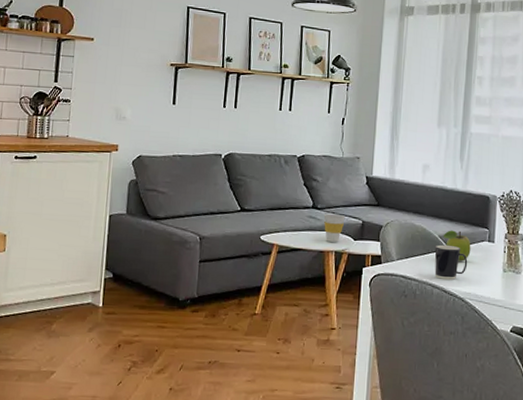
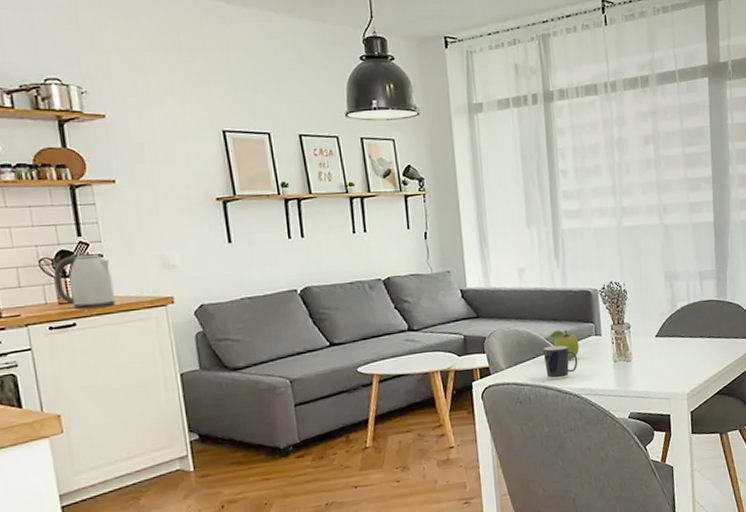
kettle: none [28,97,74,147] -> present [53,253,116,310]
cup: present [324,213,345,243] -> none [421,332,445,363]

